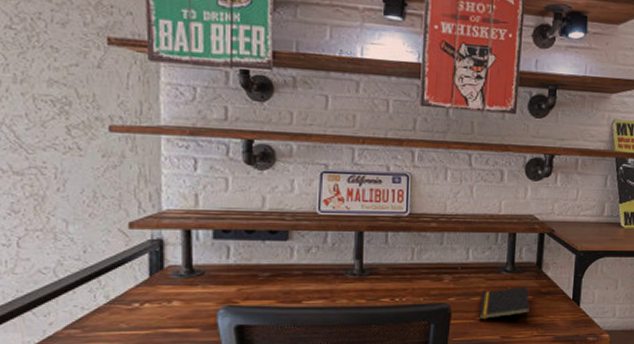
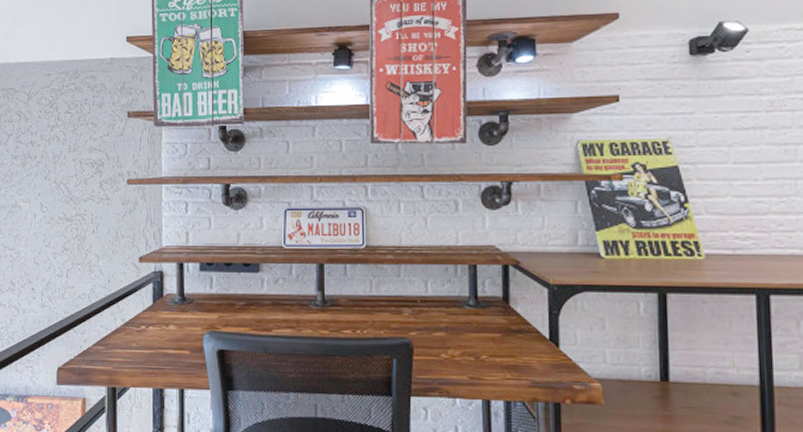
notepad: present [478,285,531,320] -> none [442,322,501,358]

